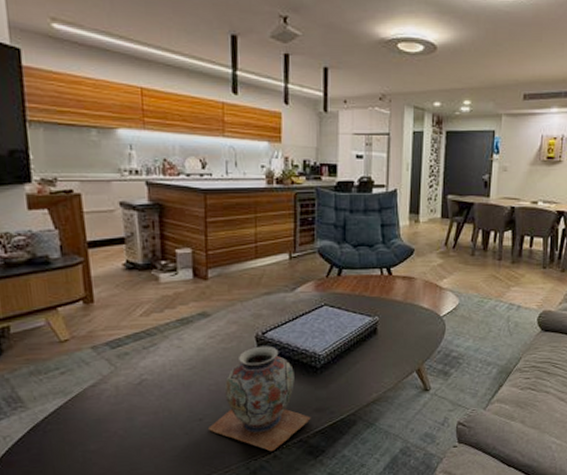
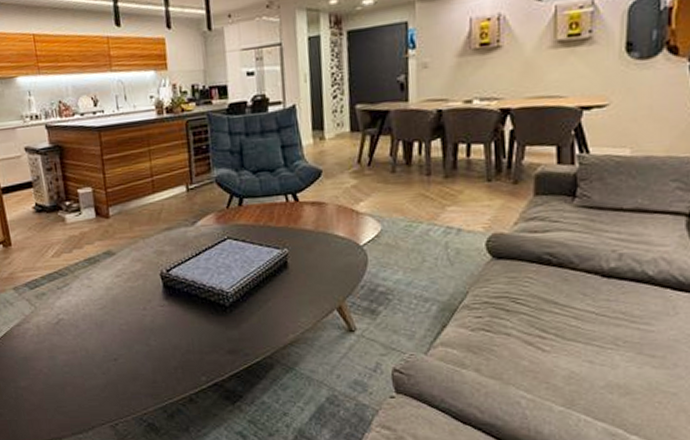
decorative vase: present [207,346,311,452] -> none [122,283,225,395]

